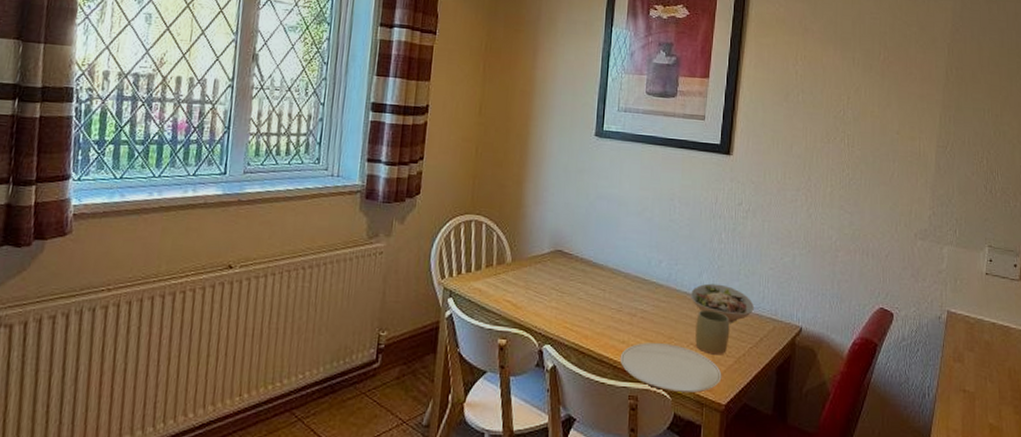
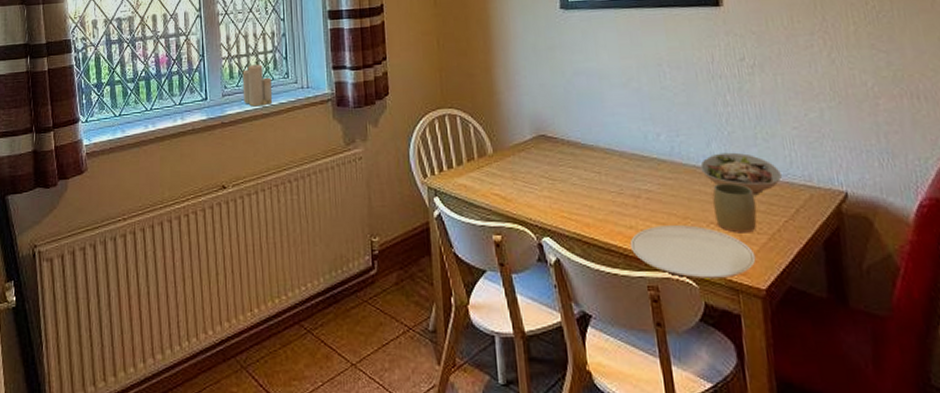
candle: none [266,142,301,189] -> present [242,62,273,107]

